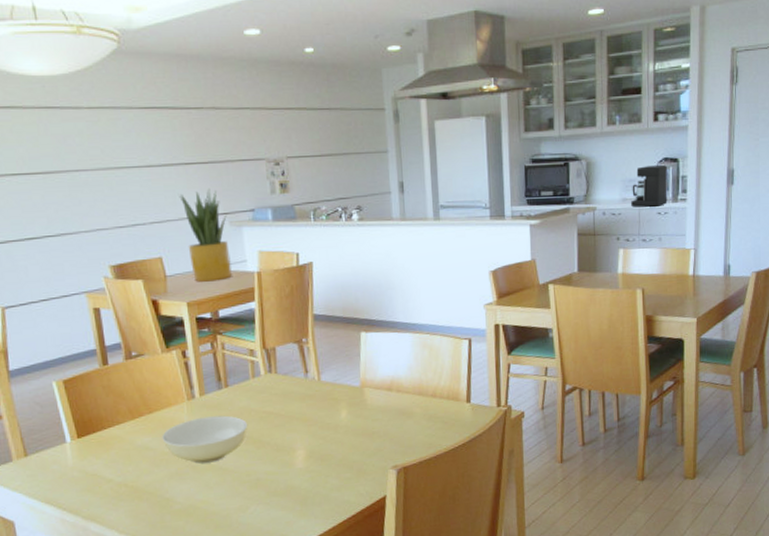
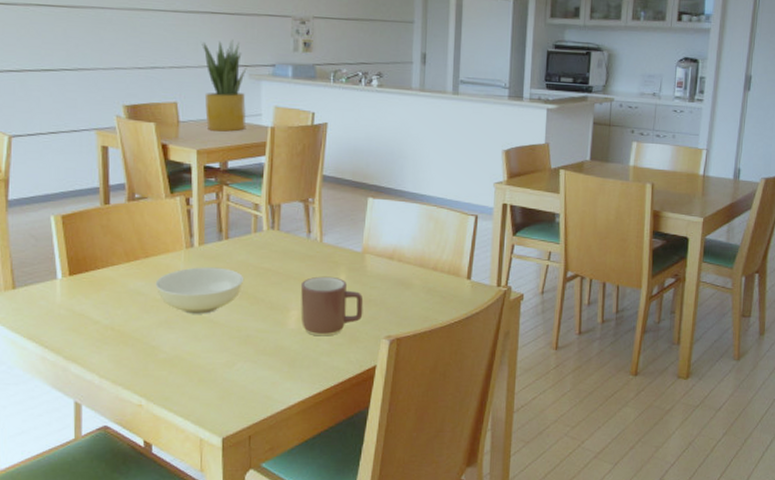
mug: none [303,413,368,473] -> present [300,276,364,336]
coffee maker: present [631,165,667,207] -> none [648,63,686,104]

